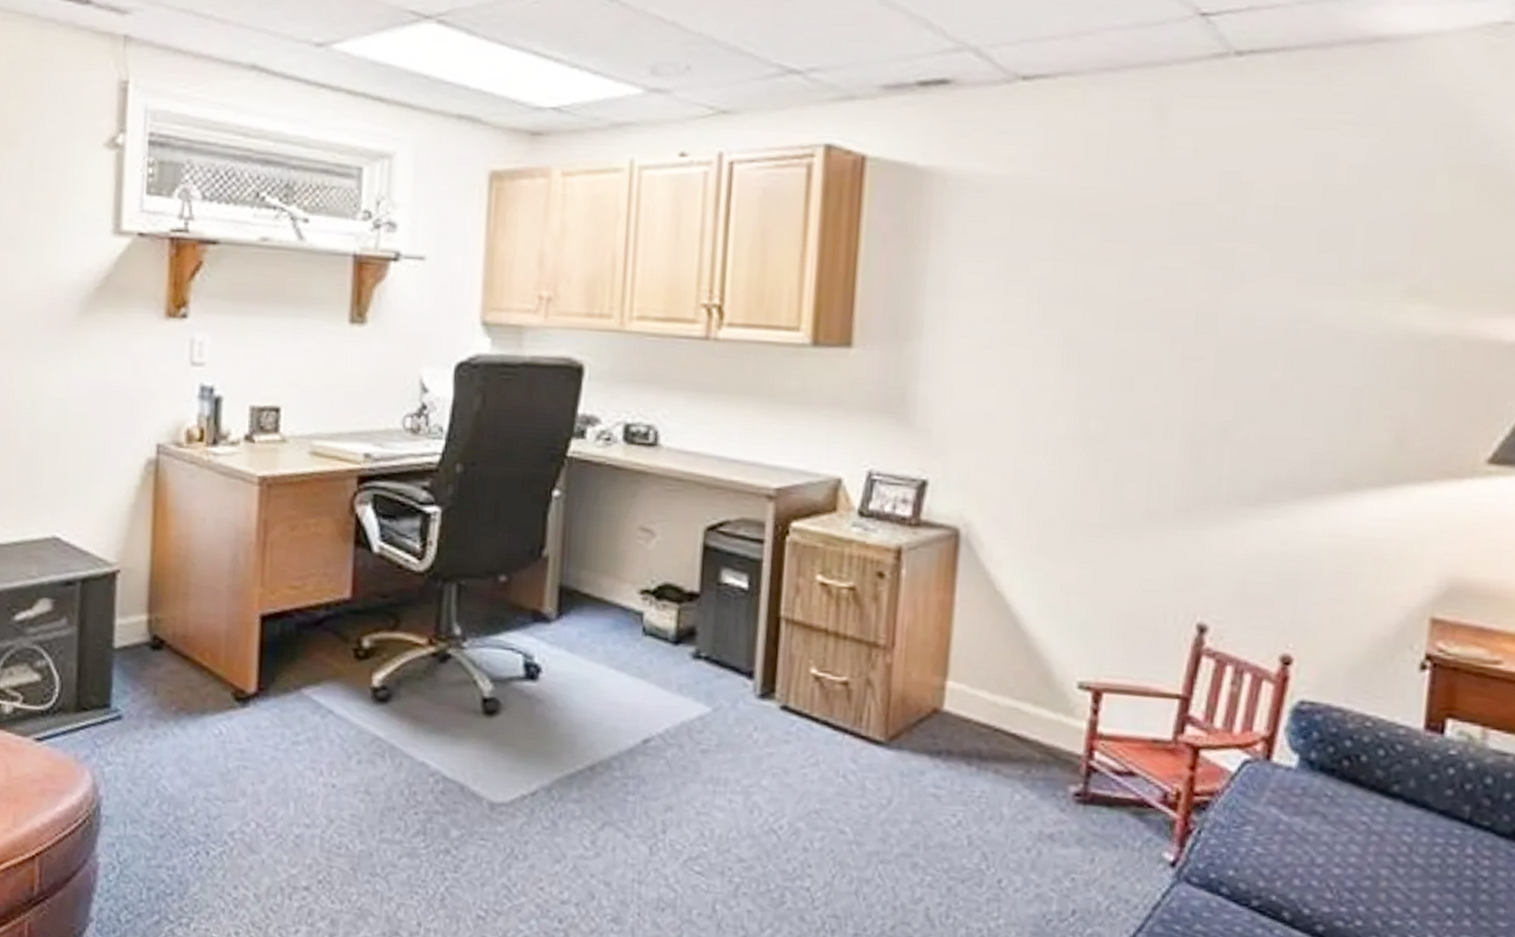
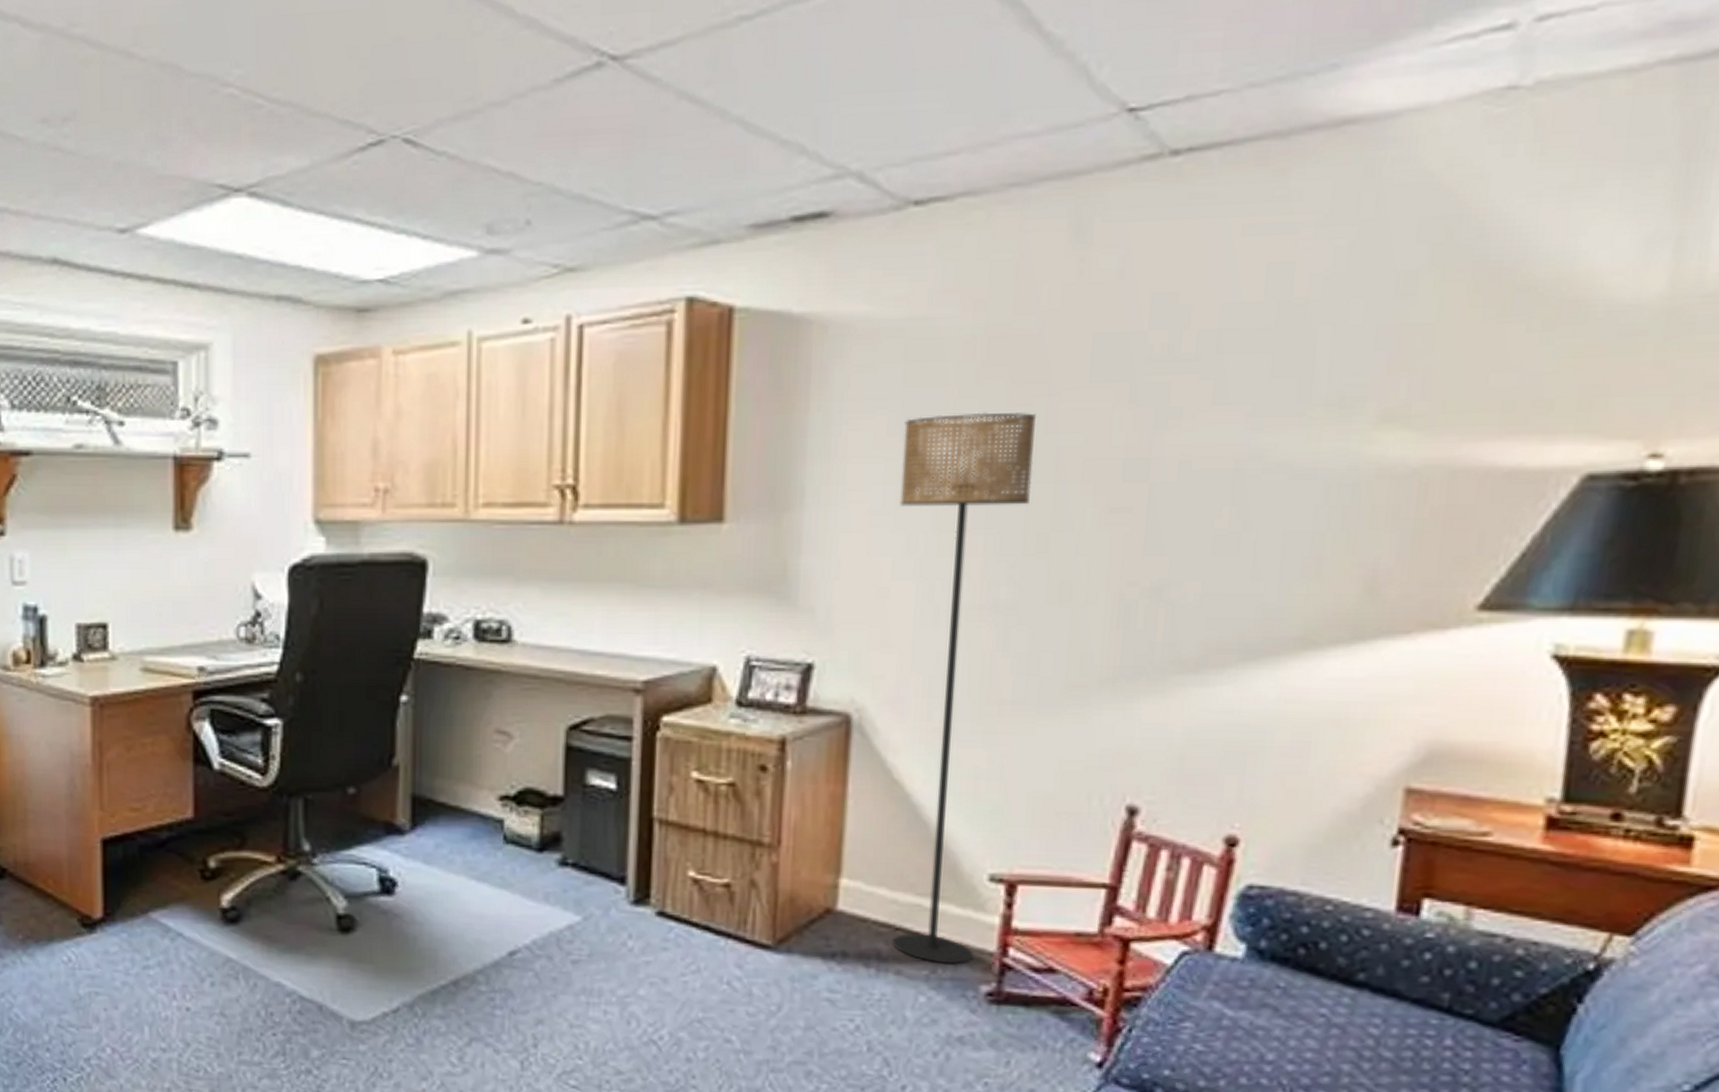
floor lamp: none [991,263,1124,765] -> present [892,412,1037,964]

